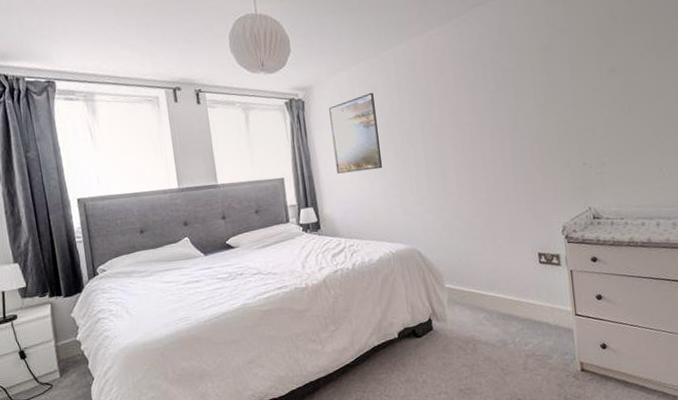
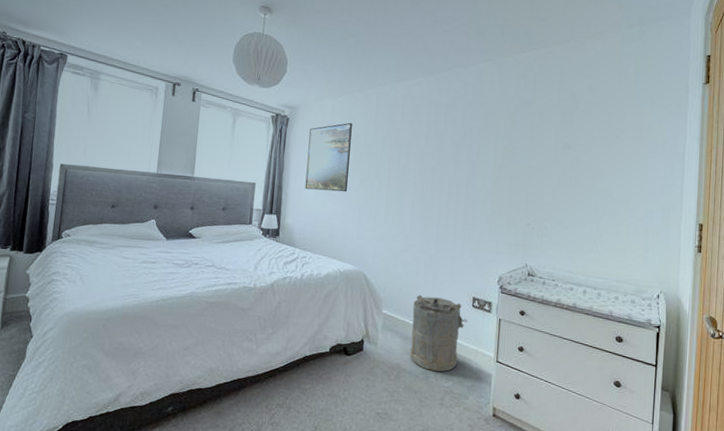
laundry hamper: none [476,260,537,337] -> present [410,295,467,372]

